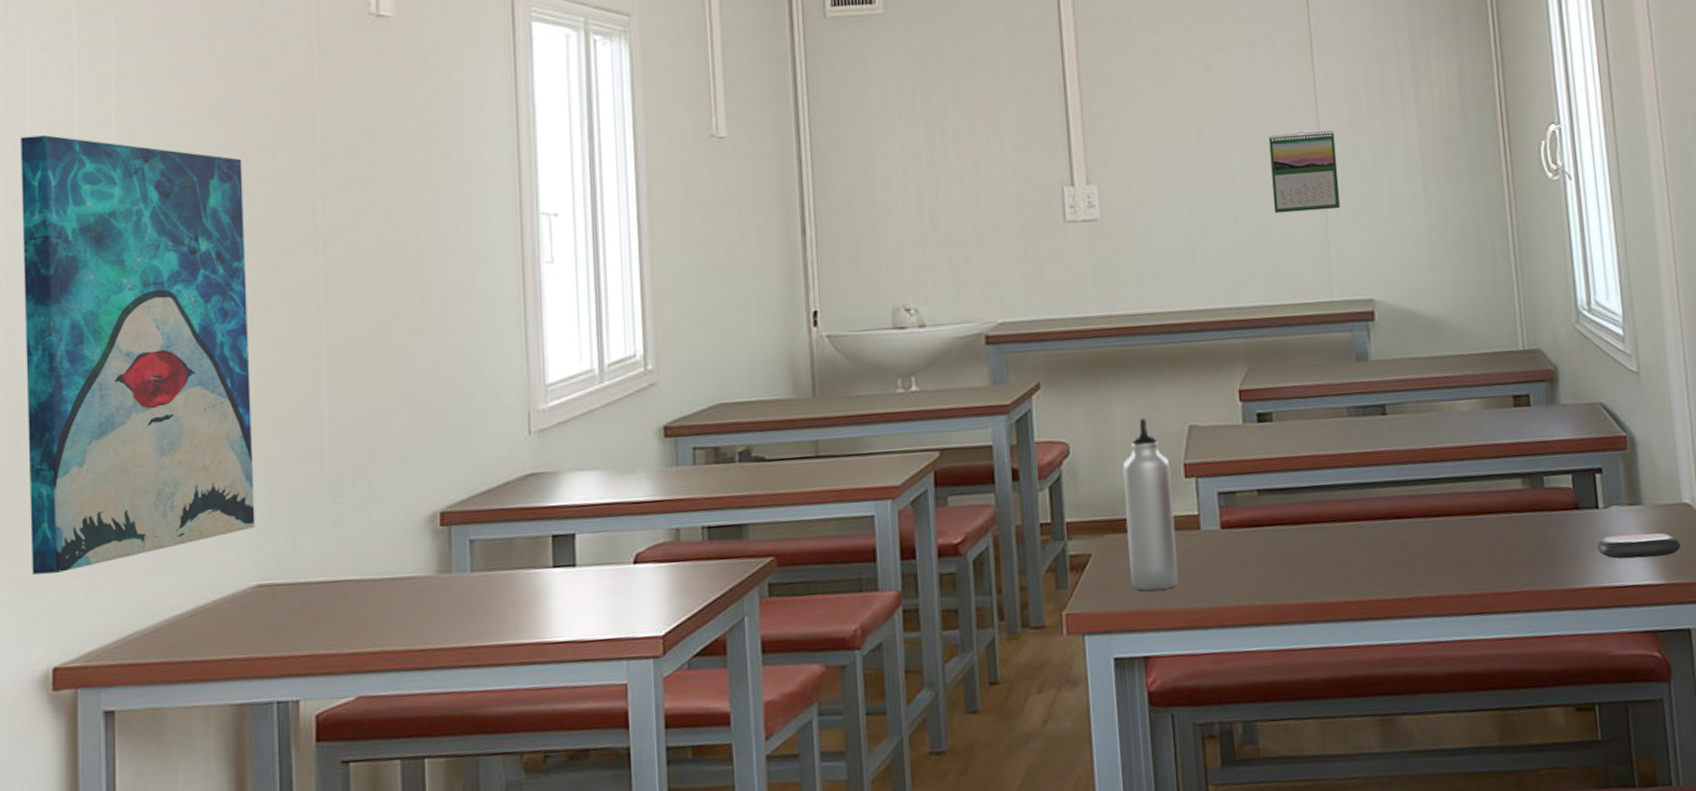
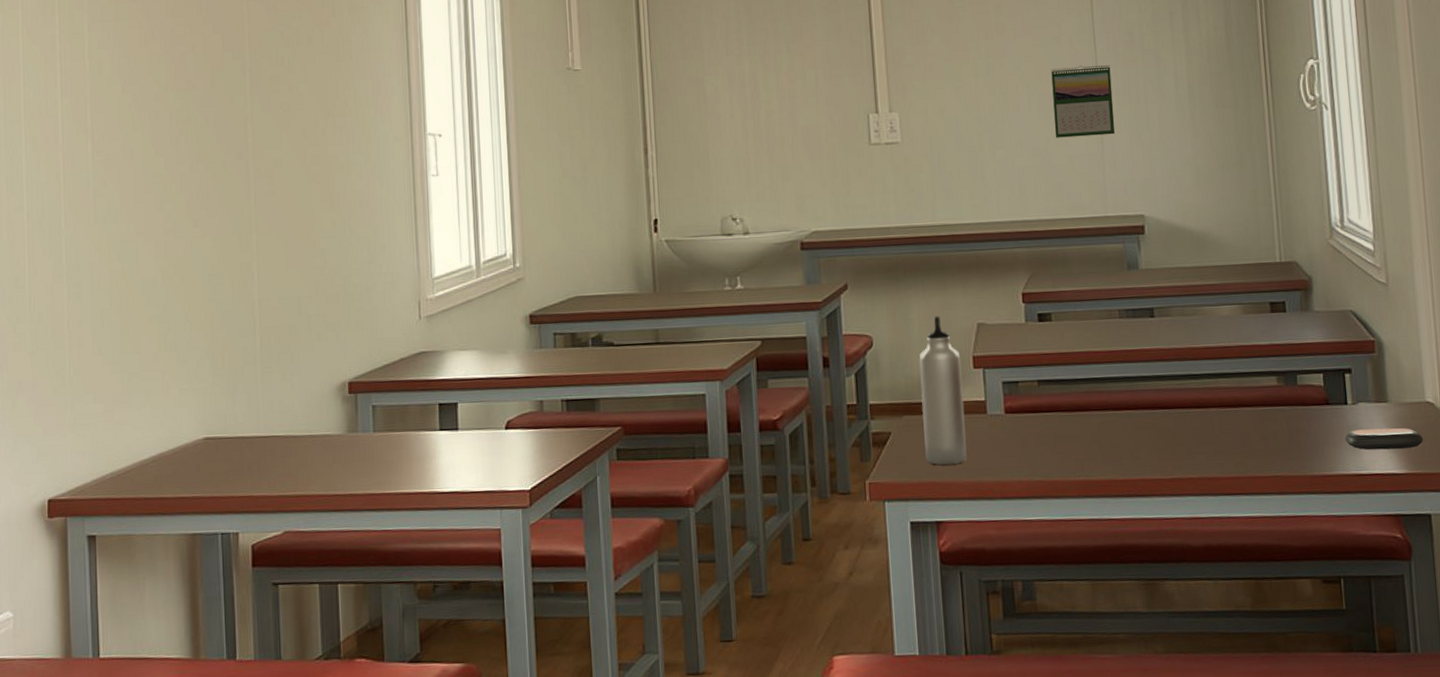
wall art: present [19,135,255,575] -> none [14,67,202,425]

